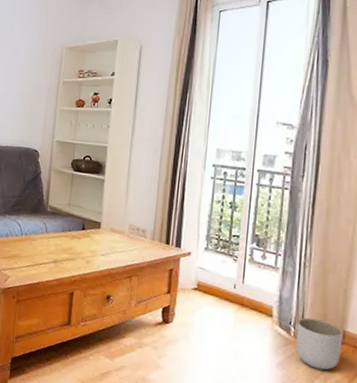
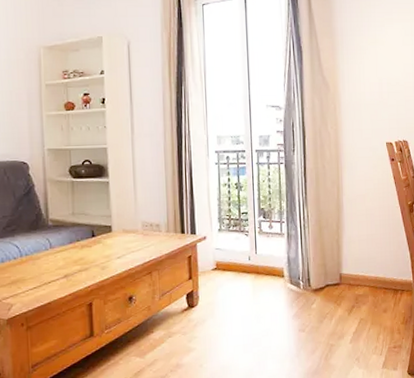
planter: present [295,317,343,371] -> none [304,269,340,311]

